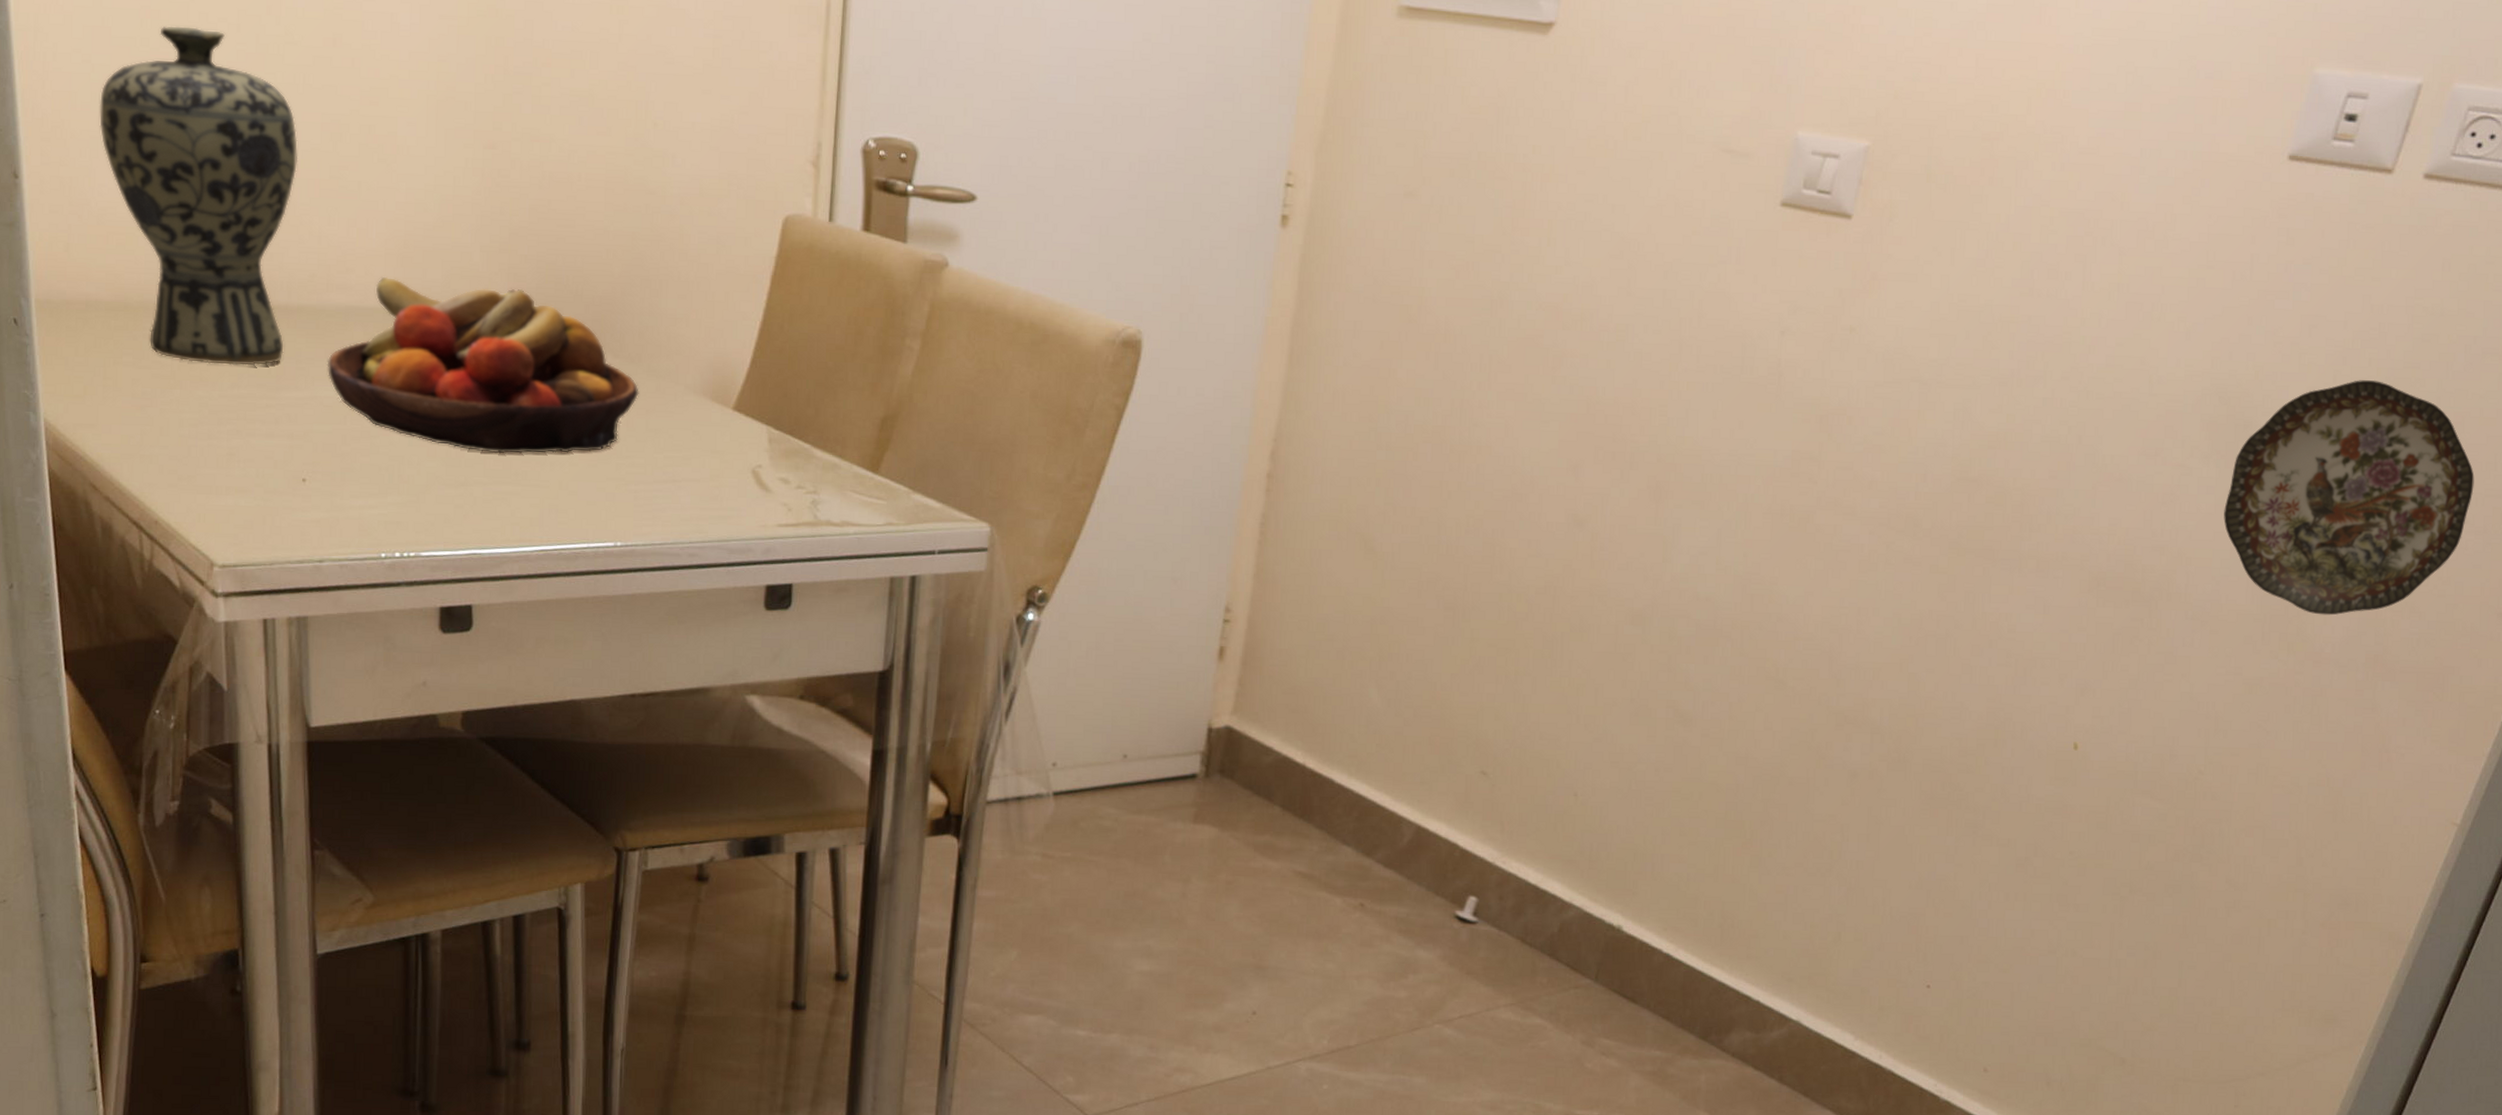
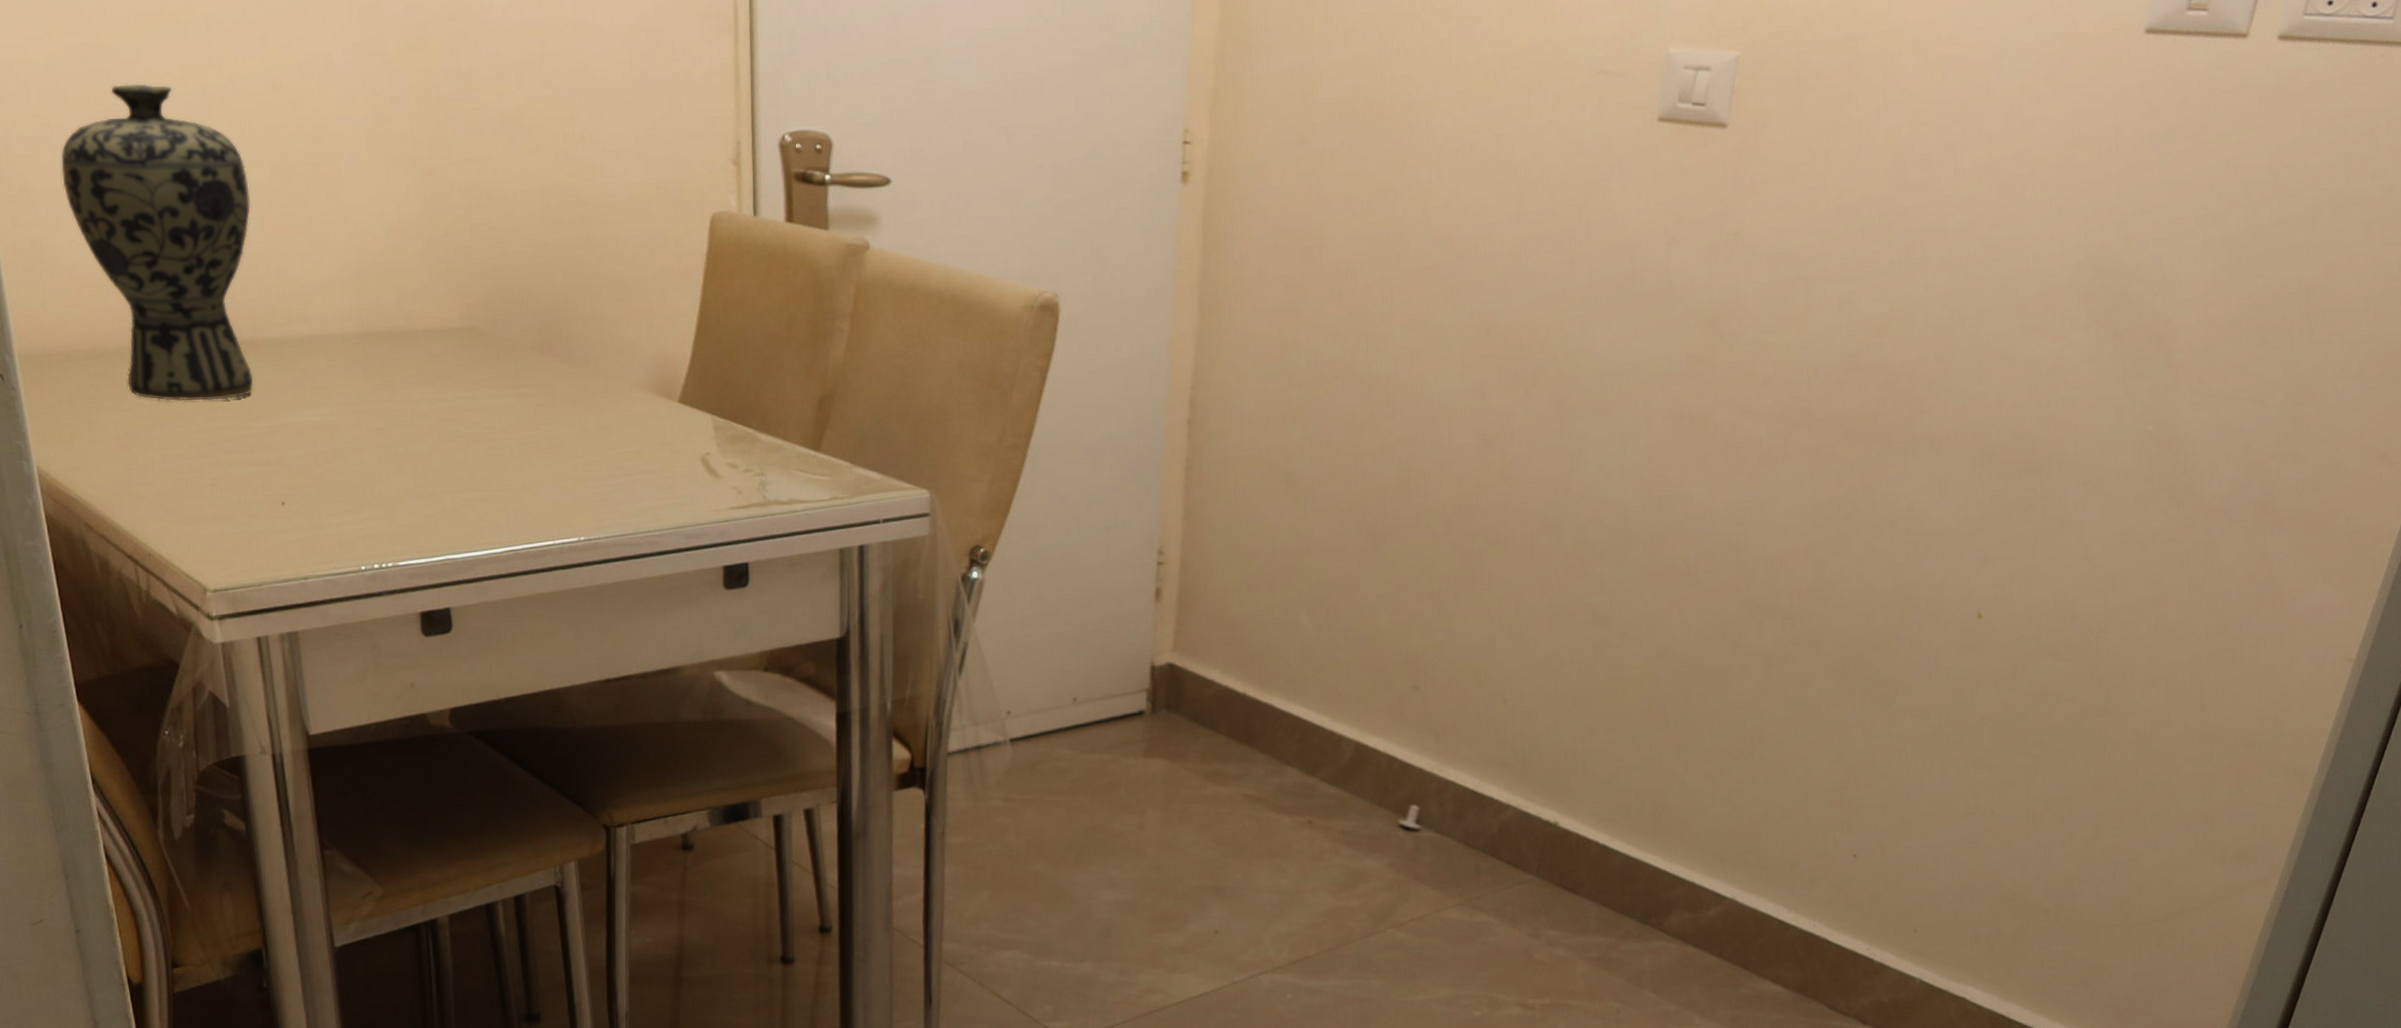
fruit bowl: present [327,276,639,454] -> none [294,304,589,463]
decorative plate: present [2223,380,2475,616] -> none [2106,239,2347,470]

